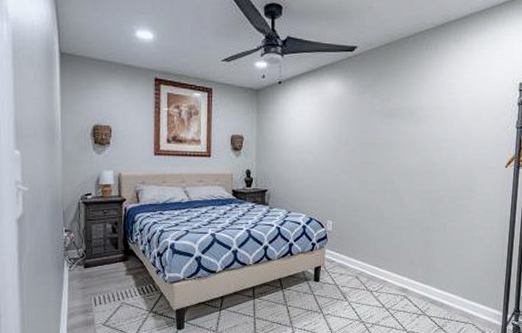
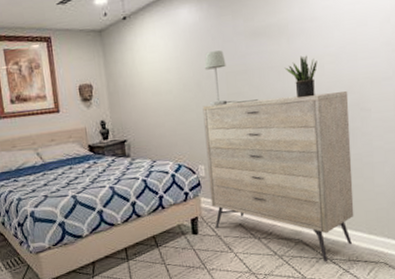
dresser: none [334,169,459,318] -> present [202,91,354,262]
table lamp: none [343,123,386,172] -> present [204,50,259,106]
potted plant: none [410,138,437,174] -> present [284,55,318,99]

